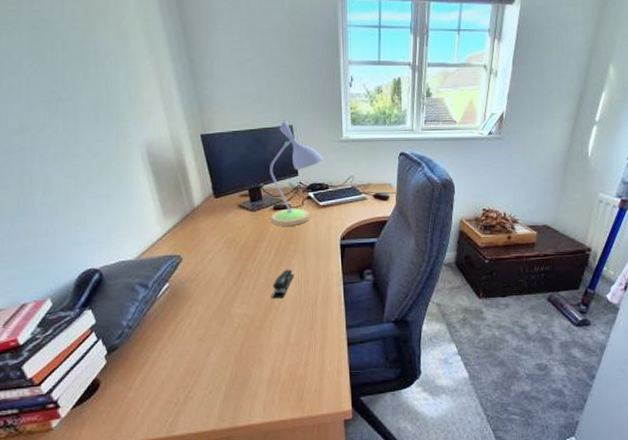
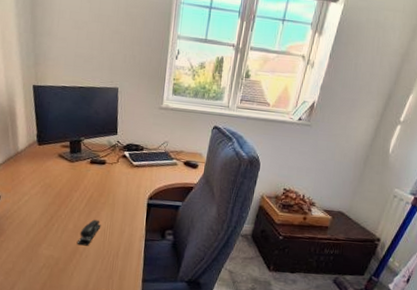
desk lamp: present [270,118,324,226] -> none [86,81,143,181]

